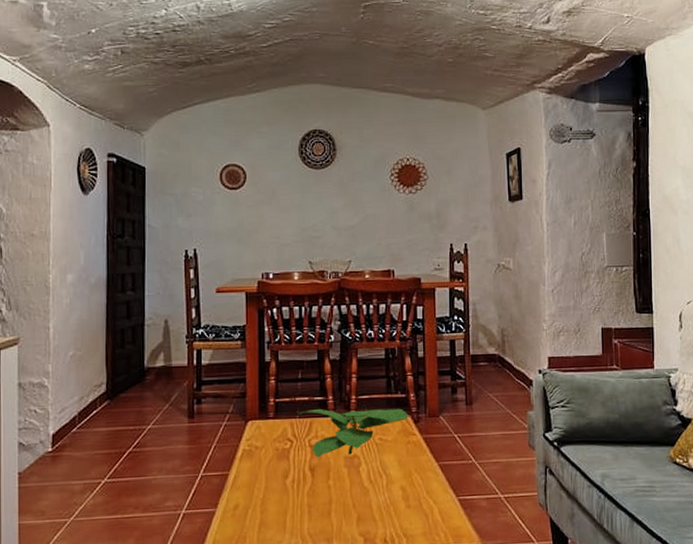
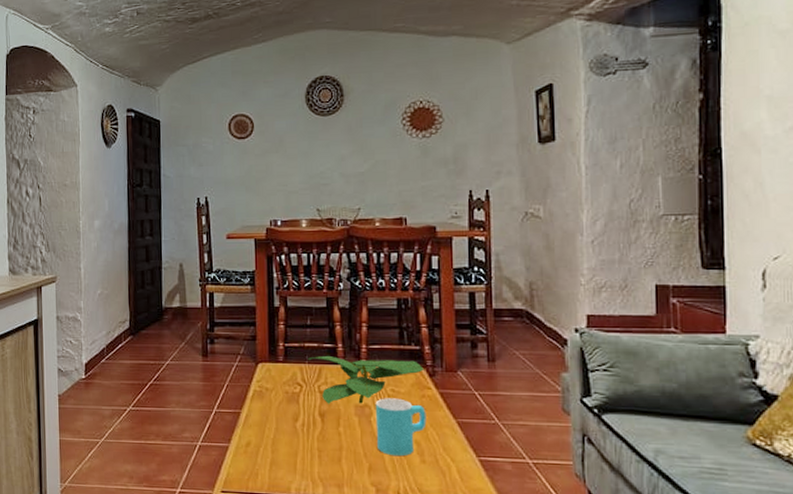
cup: none [364,446,412,504] -> present [375,398,427,457]

